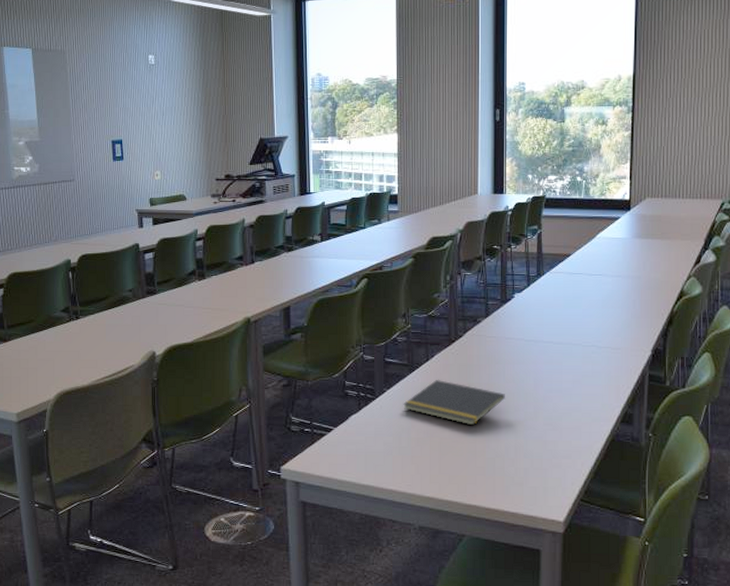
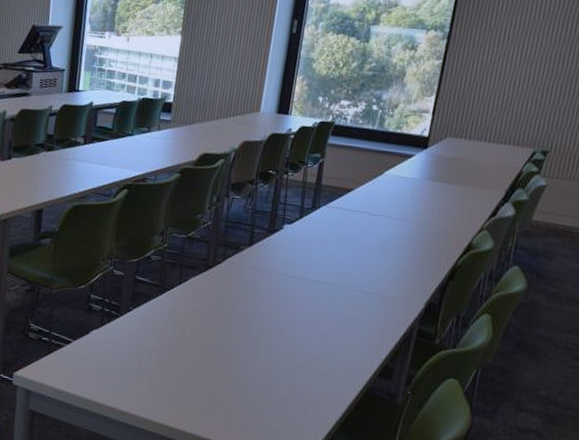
notepad: present [403,379,505,426] -> none [148,304,258,358]

